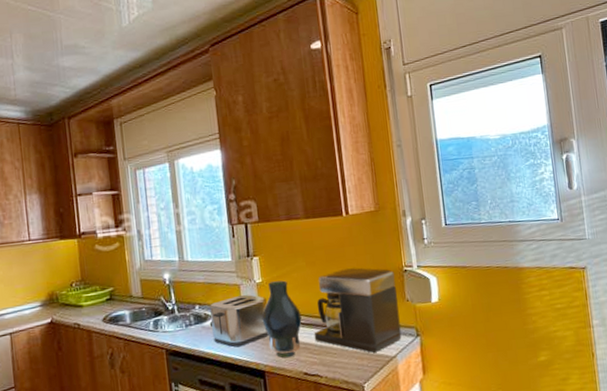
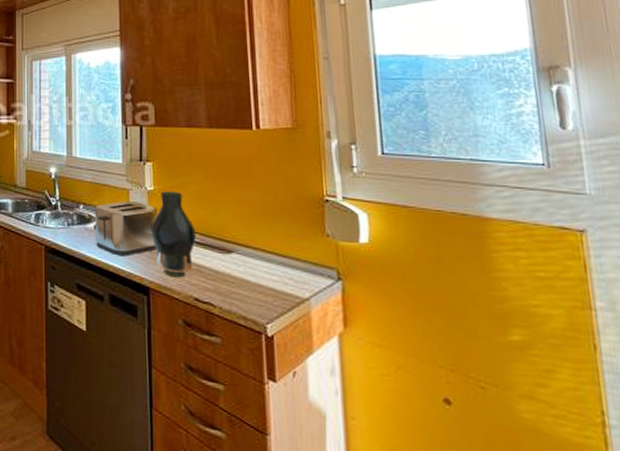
coffee maker: present [314,268,402,353] -> none [209,189,318,290]

